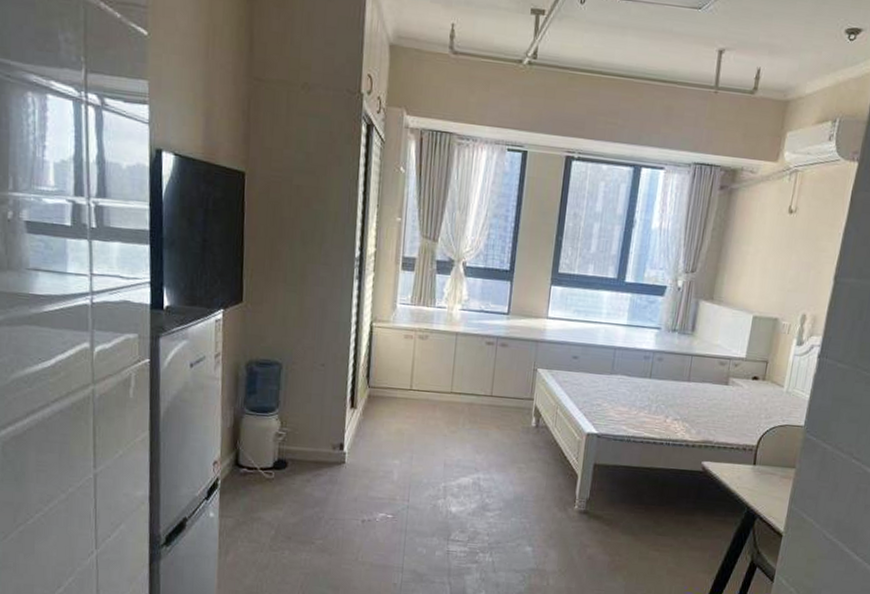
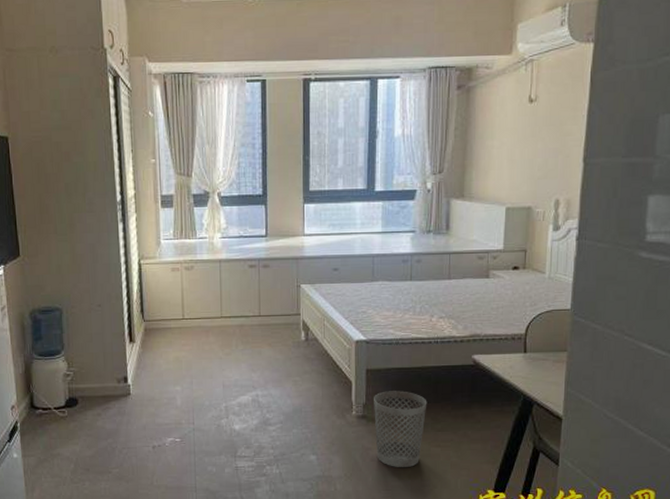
wastebasket: none [594,488,652,569] -> present [374,391,427,468]

